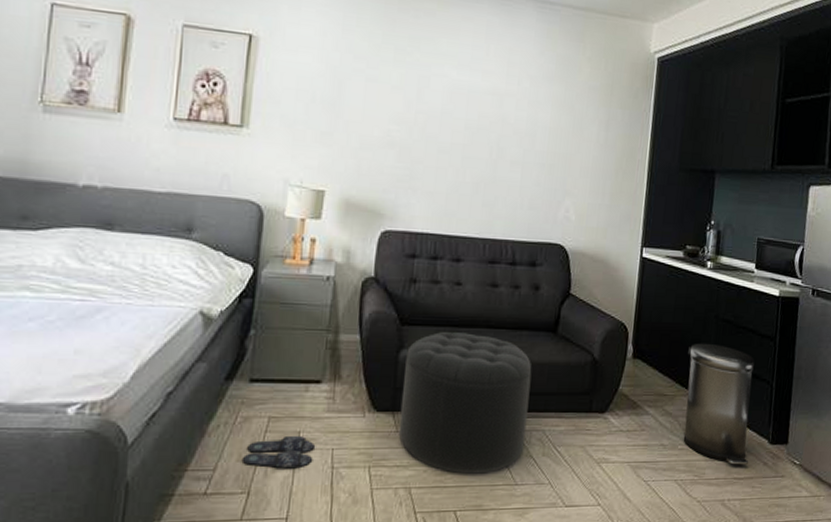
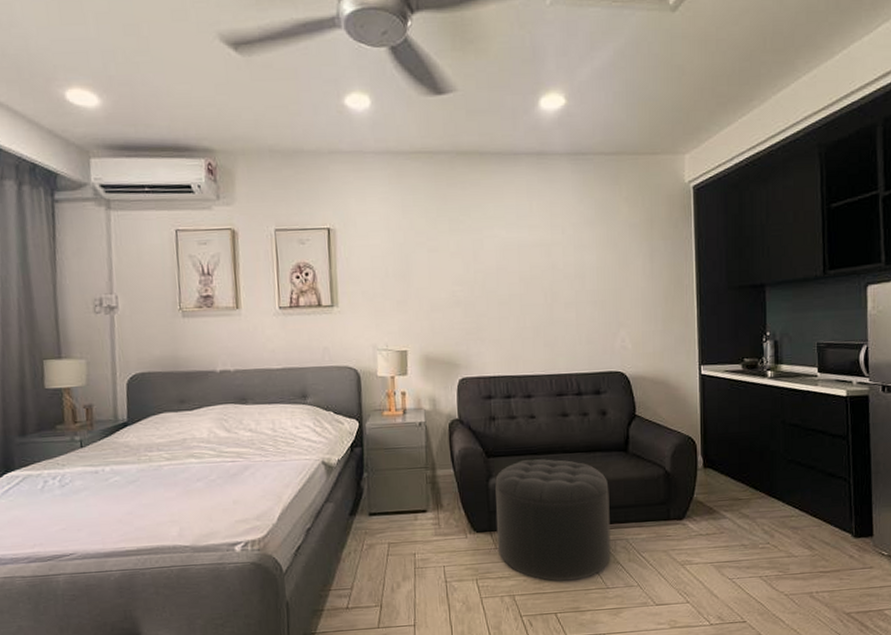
slippers: present [241,435,314,469] -> none [372,556,429,585]
pedal bin: present [683,343,755,465] -> none [758,447,834,560]

